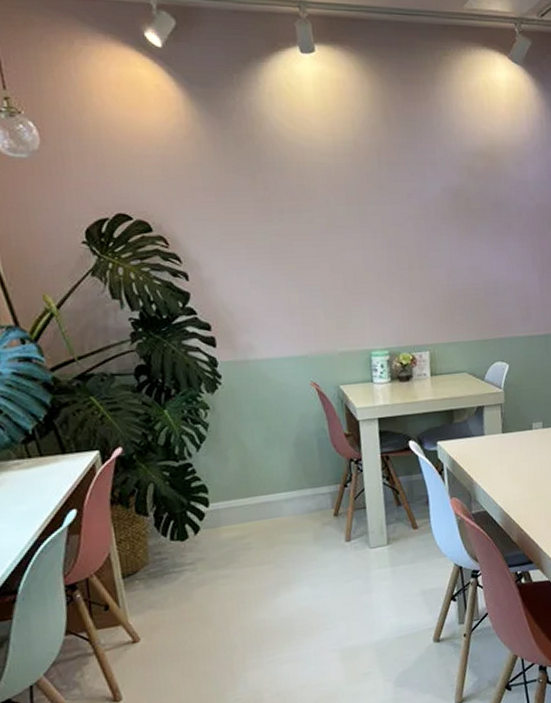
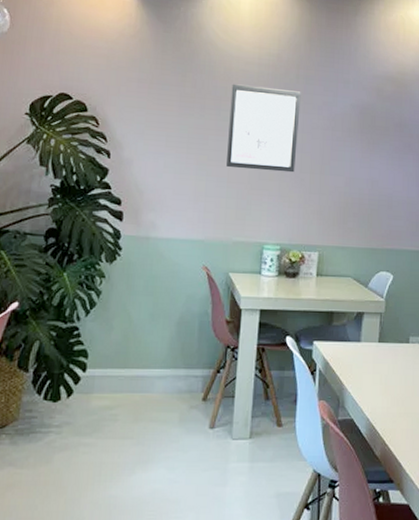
wall art: none [308,179,392,274] -> present [226,84,301,173]

